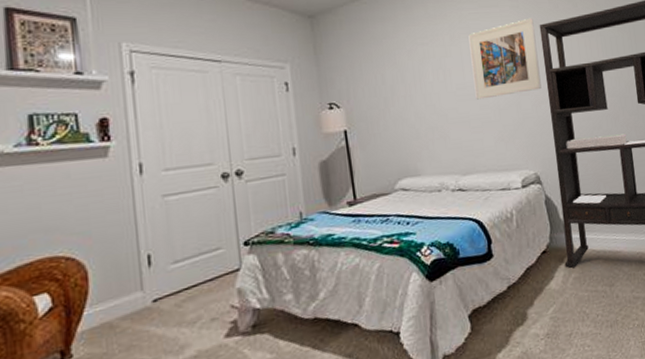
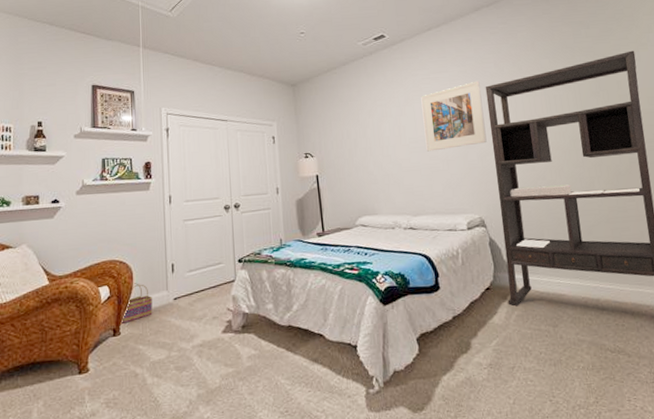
basket: none [71,284,121,342] -> present [120,283,153,323]

